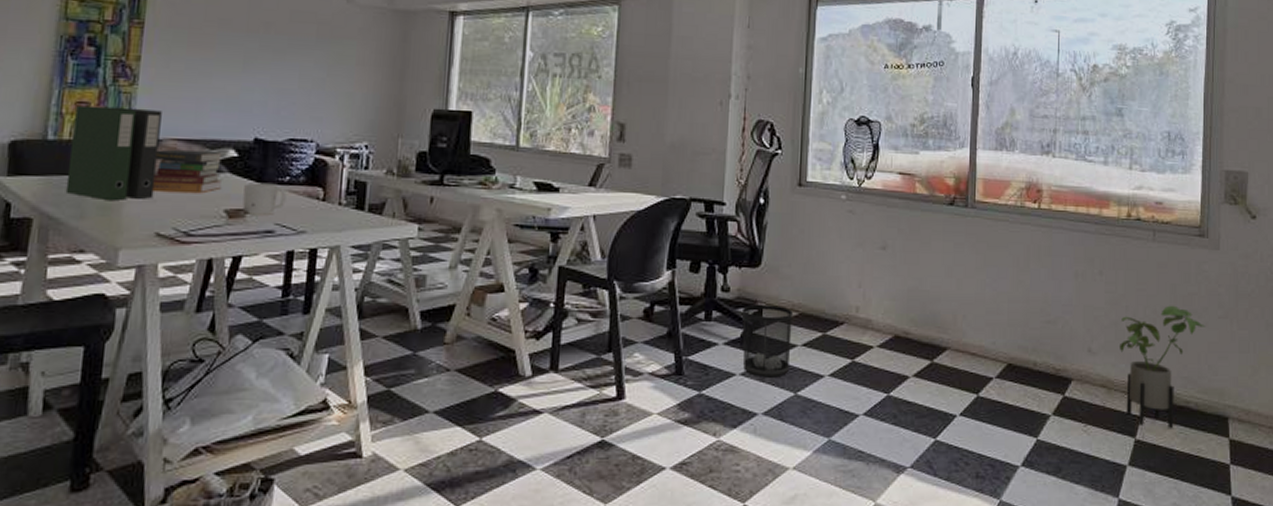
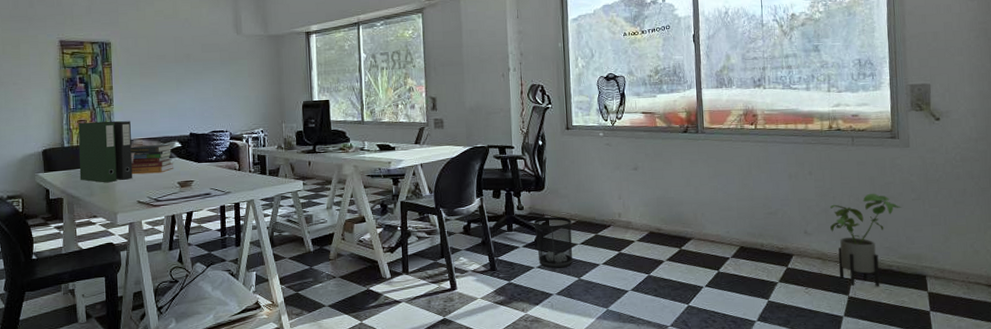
mug: present [242,182,287,216] -> none [188,162,215,185]

